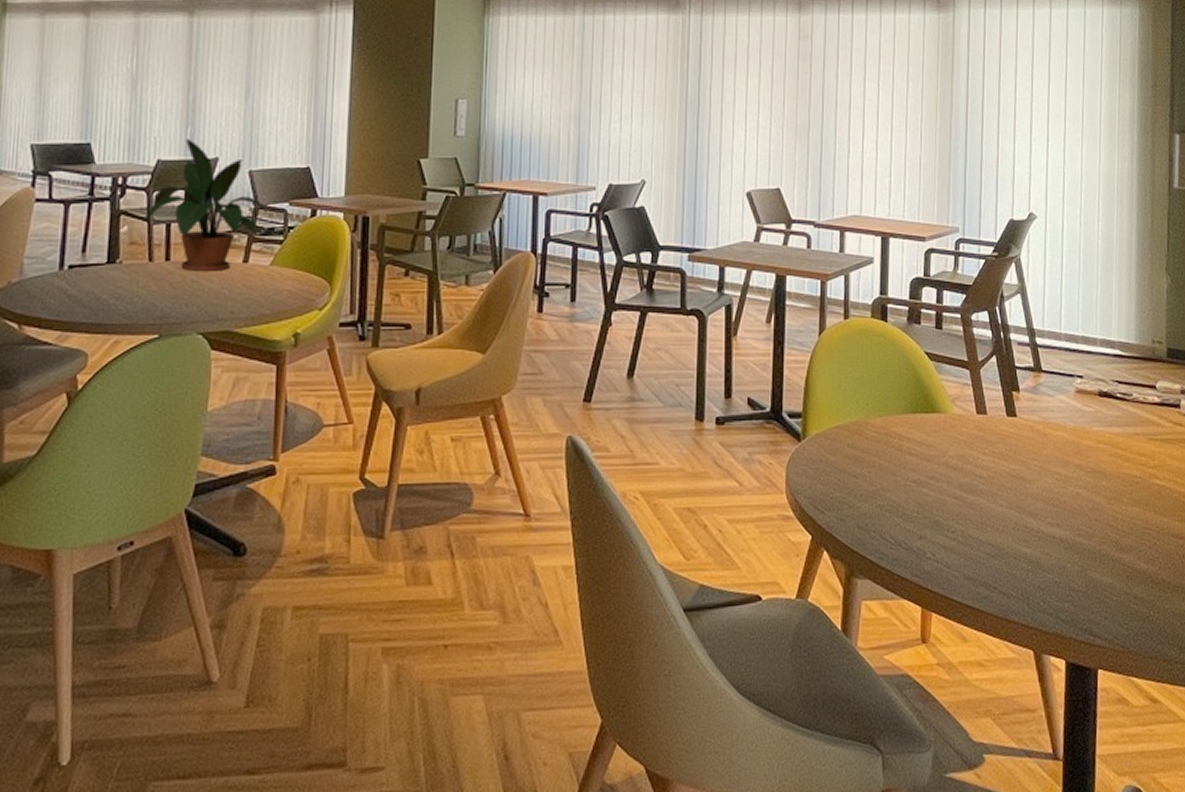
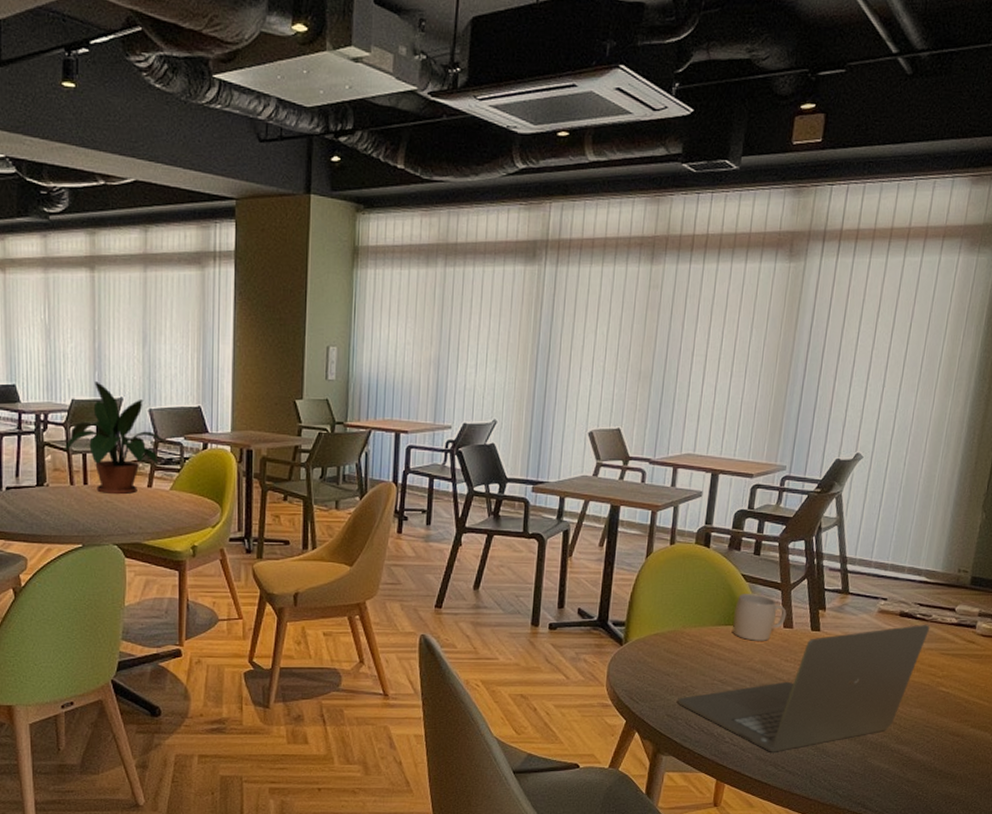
laptop: none [868,404,1133,569] -> present [677,624,931,752]
mug: none [921,375,978,431] -> present [732,594,787,641]

